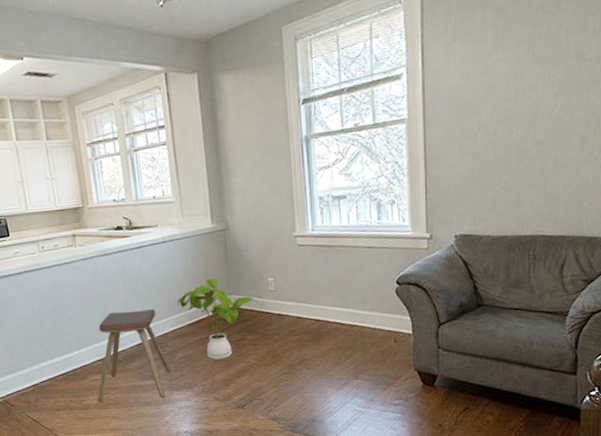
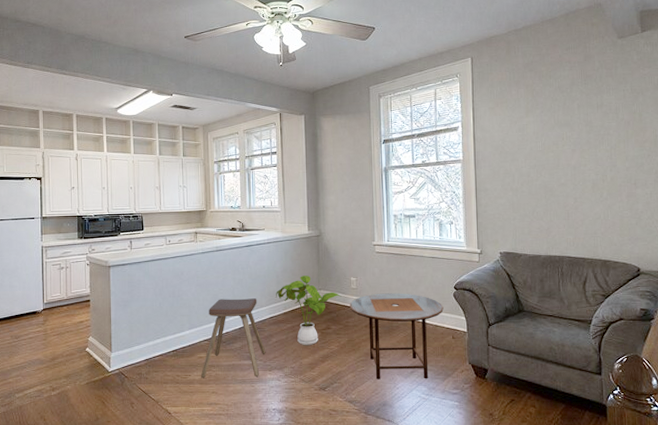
side table: none [267,292,383,394] -> present [349,293,444,380]

